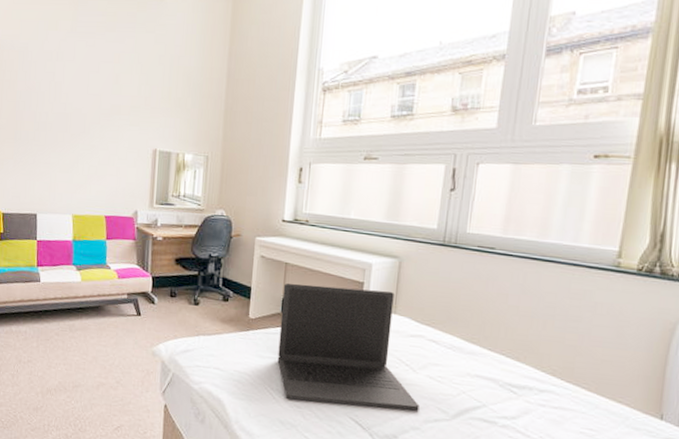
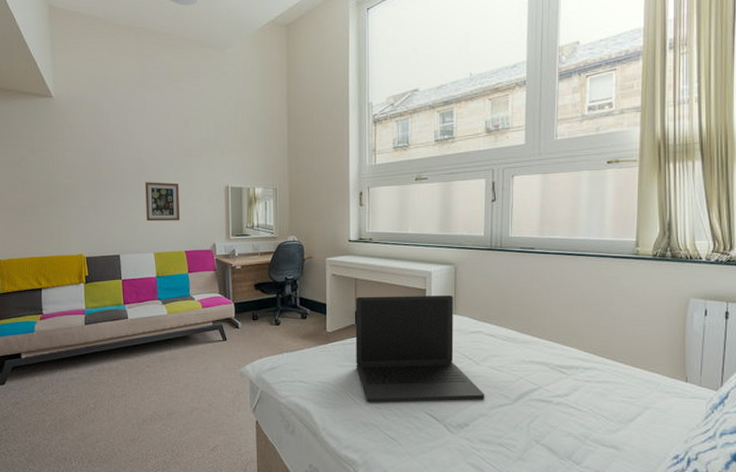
picture frame: none [67,138,104,183] -> present [144,182,180,222]

